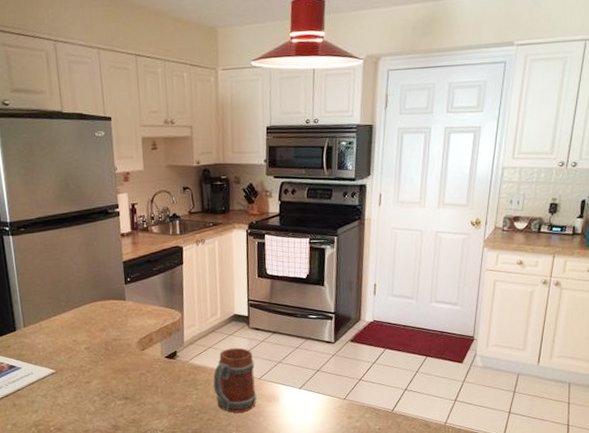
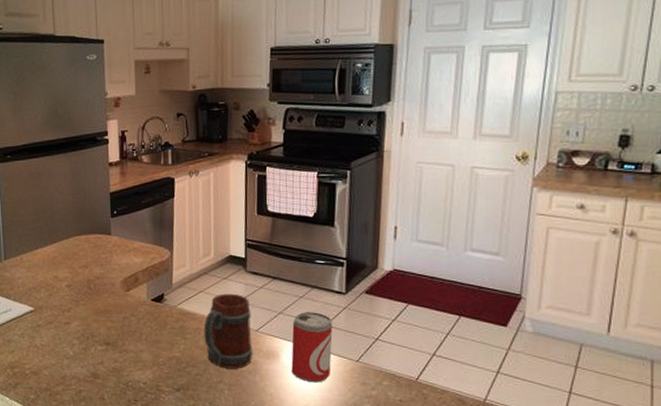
beer can: none [289,360,324,420] -> present [291,312,333,383]

